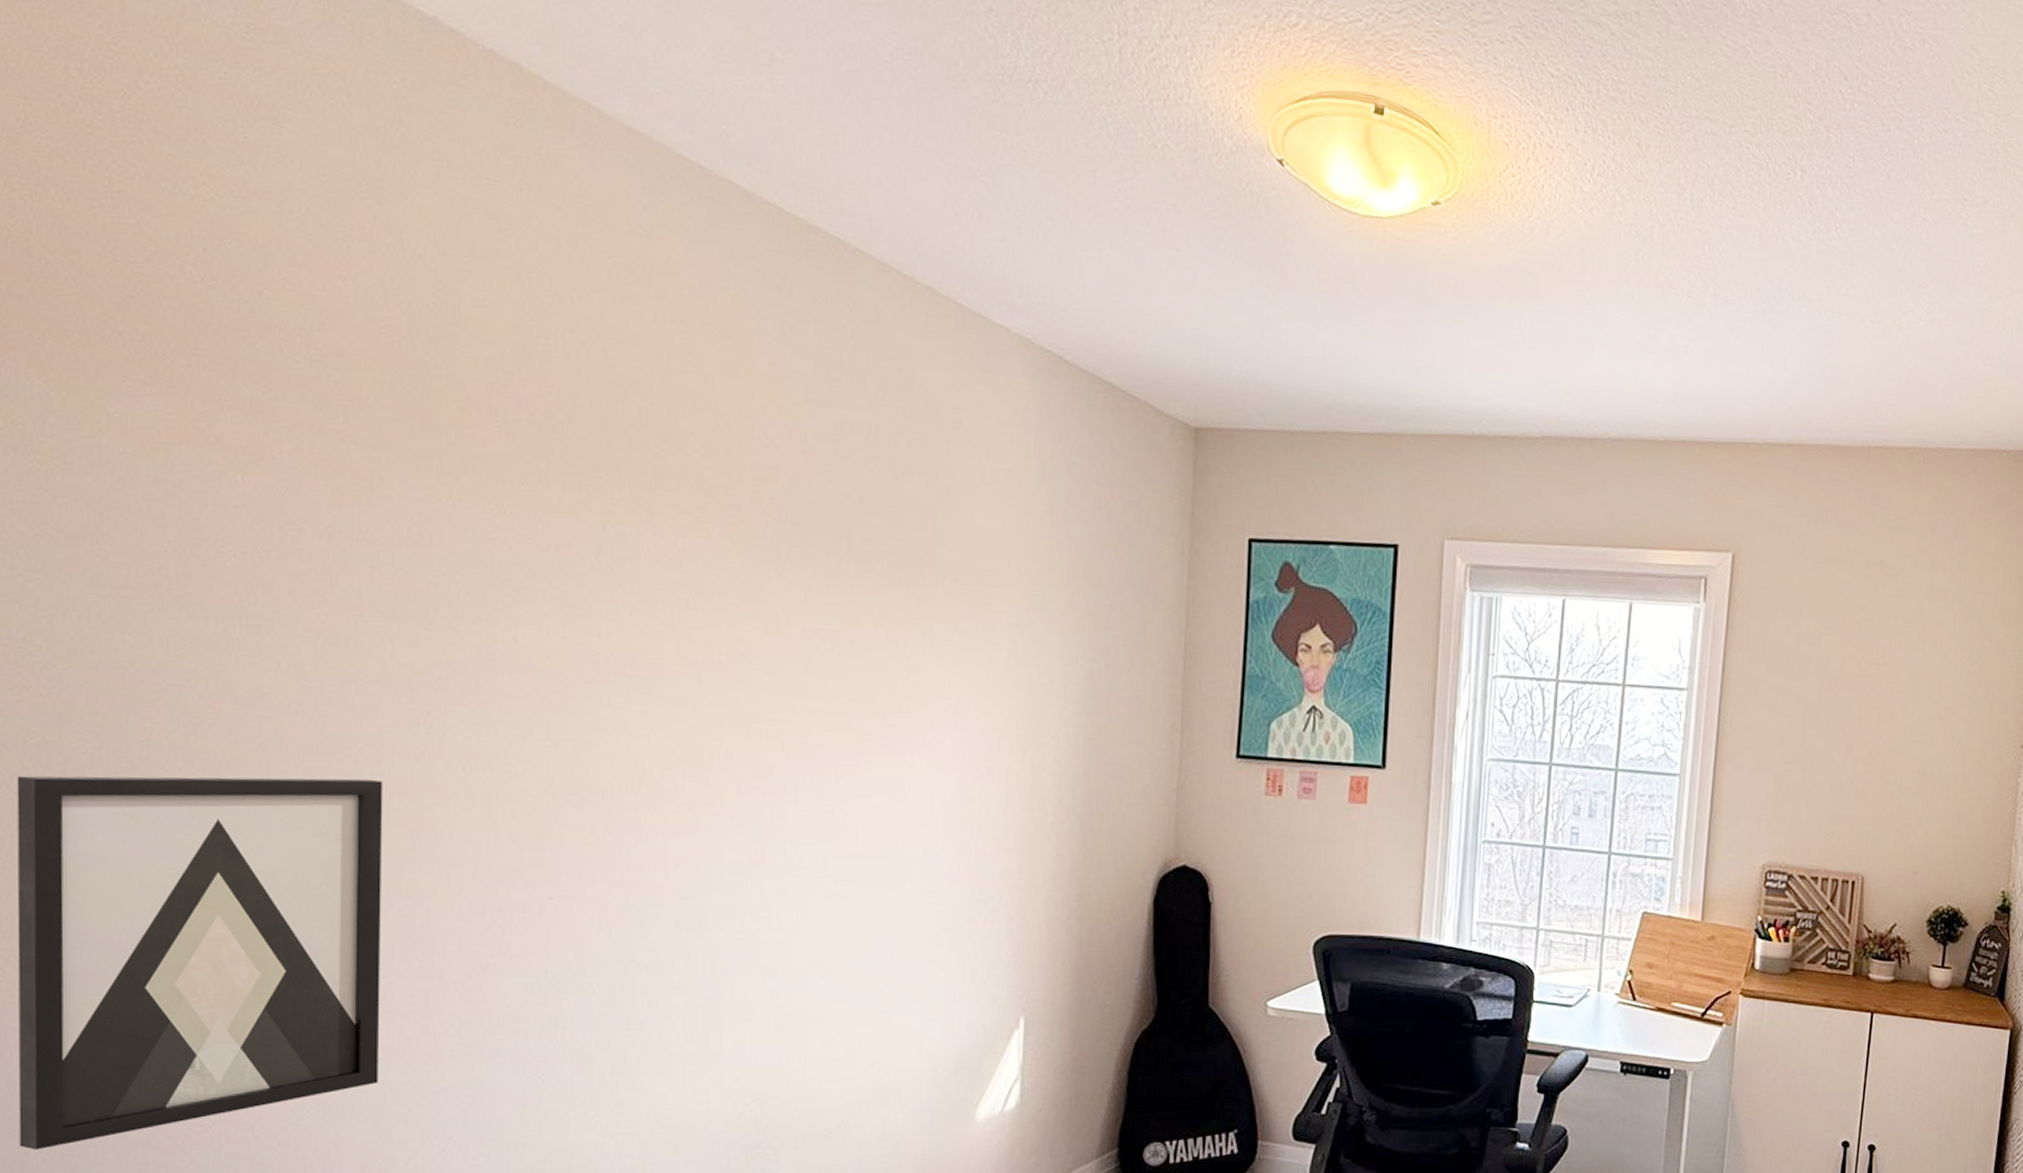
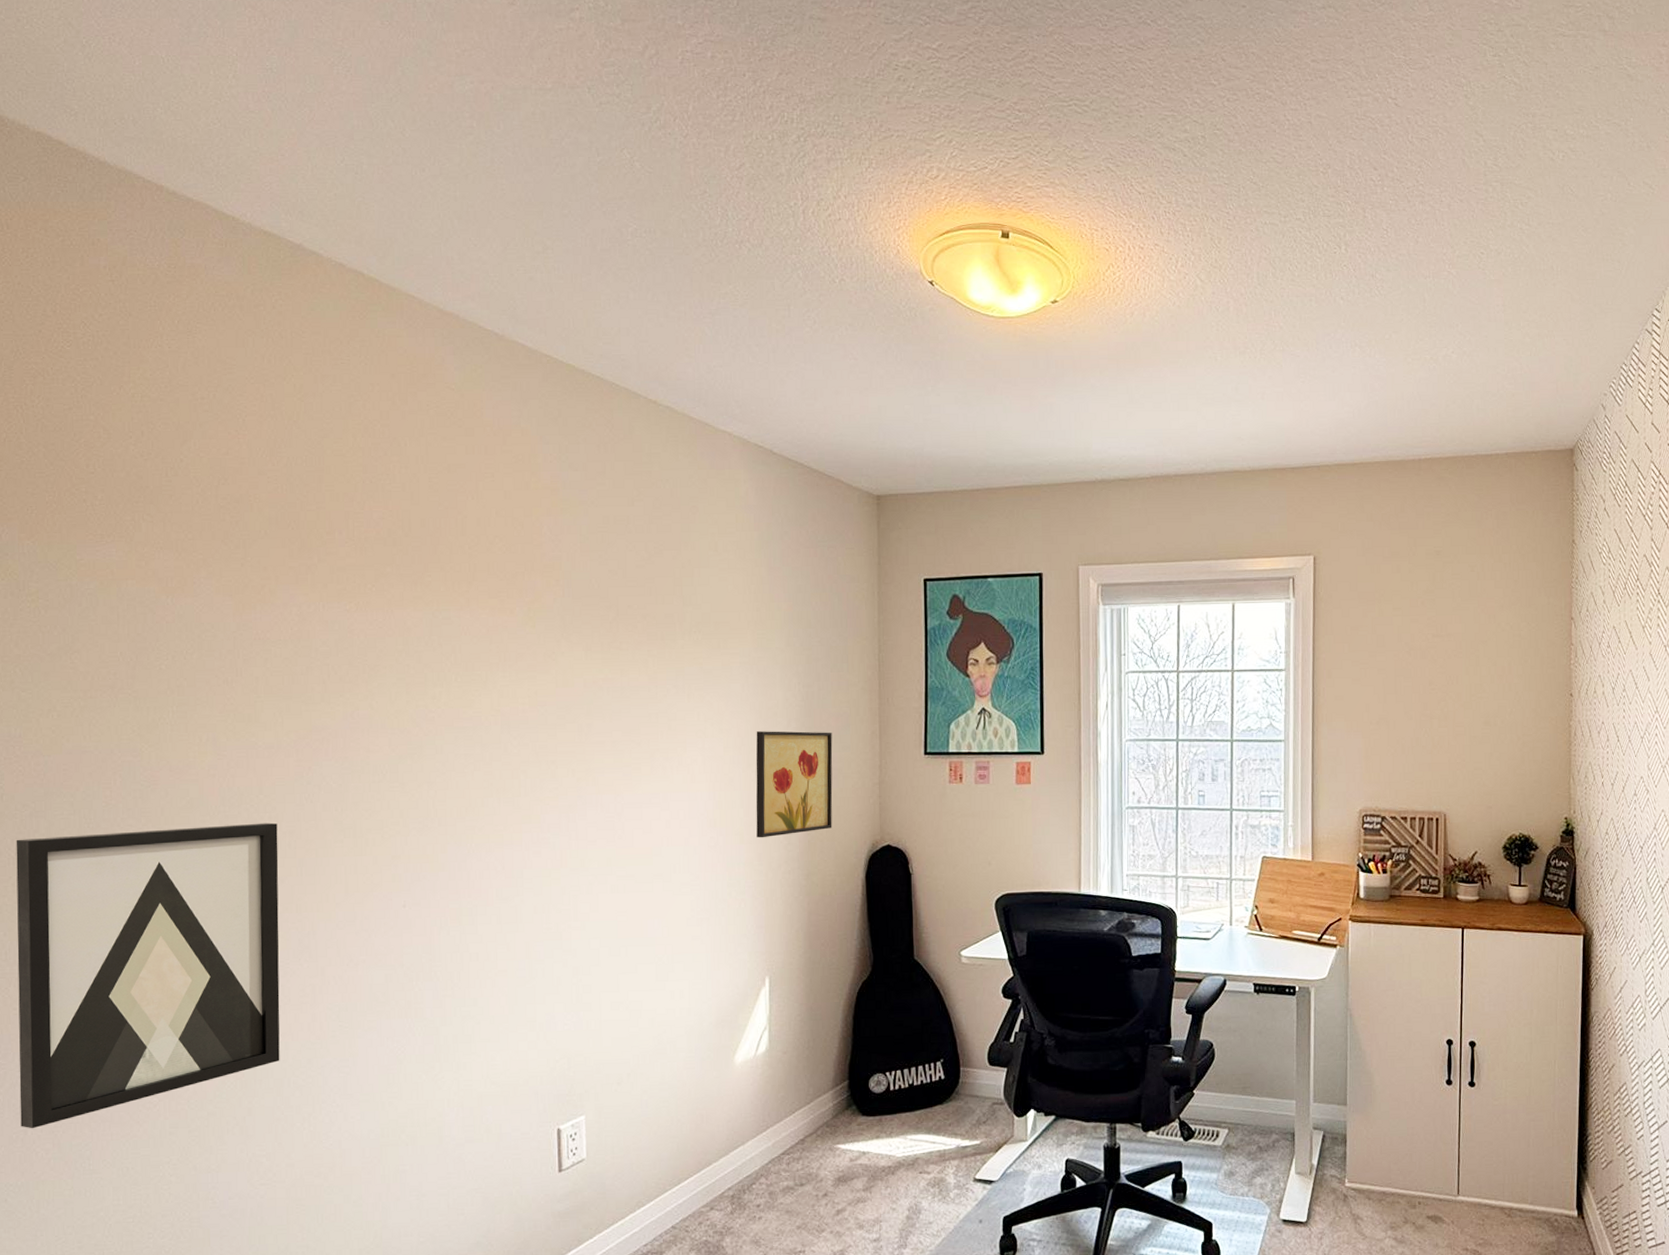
wall art: none [1017,712,1121,846] -> present [756,731,833,838]

